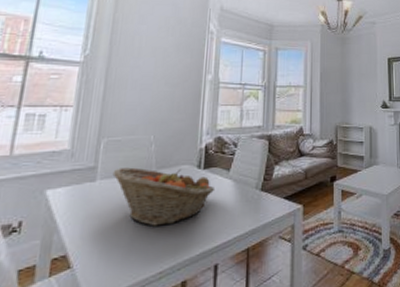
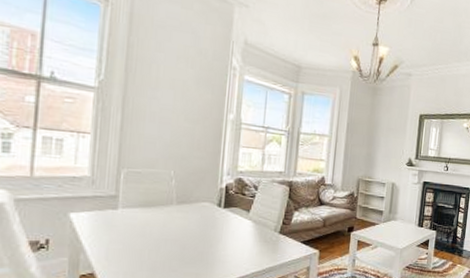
fruit basket: present [112,167,216,226] -> none [134,199,235,256]

